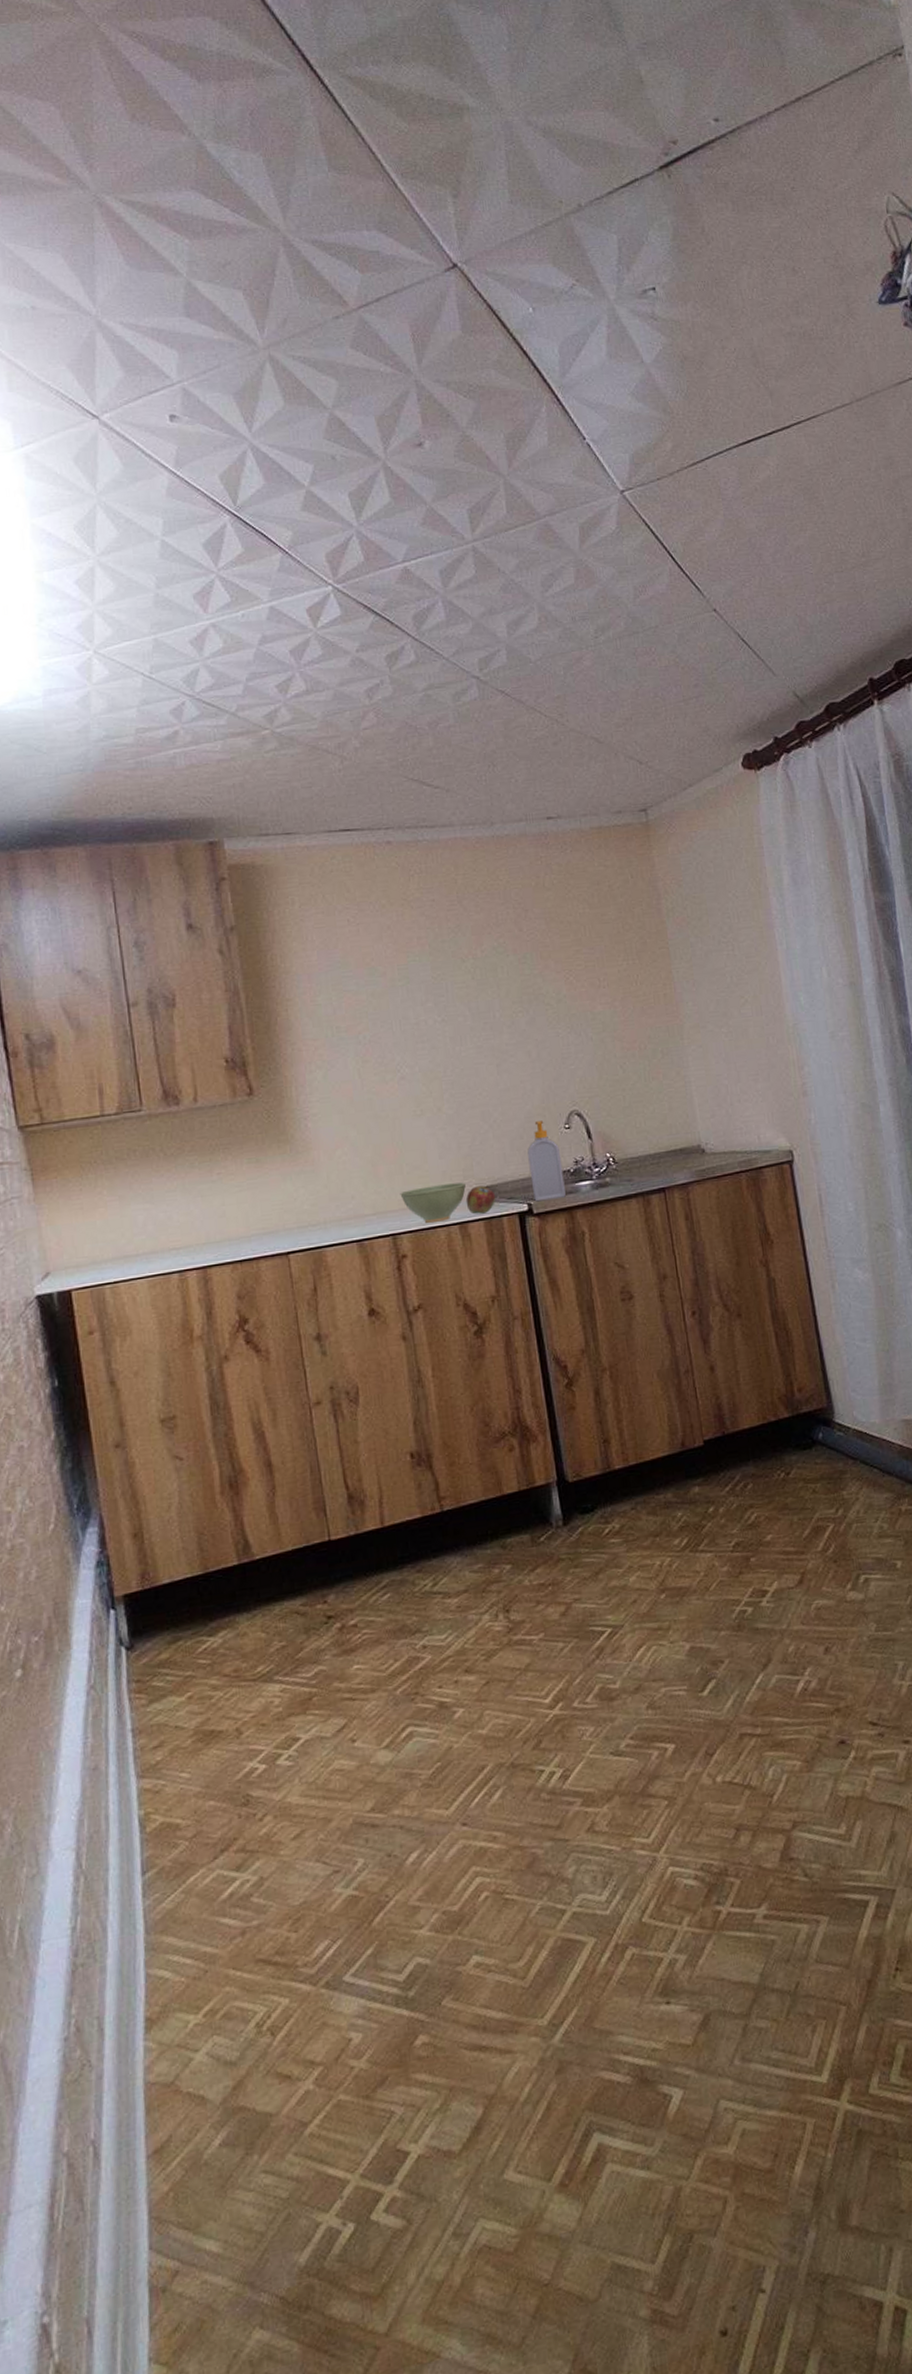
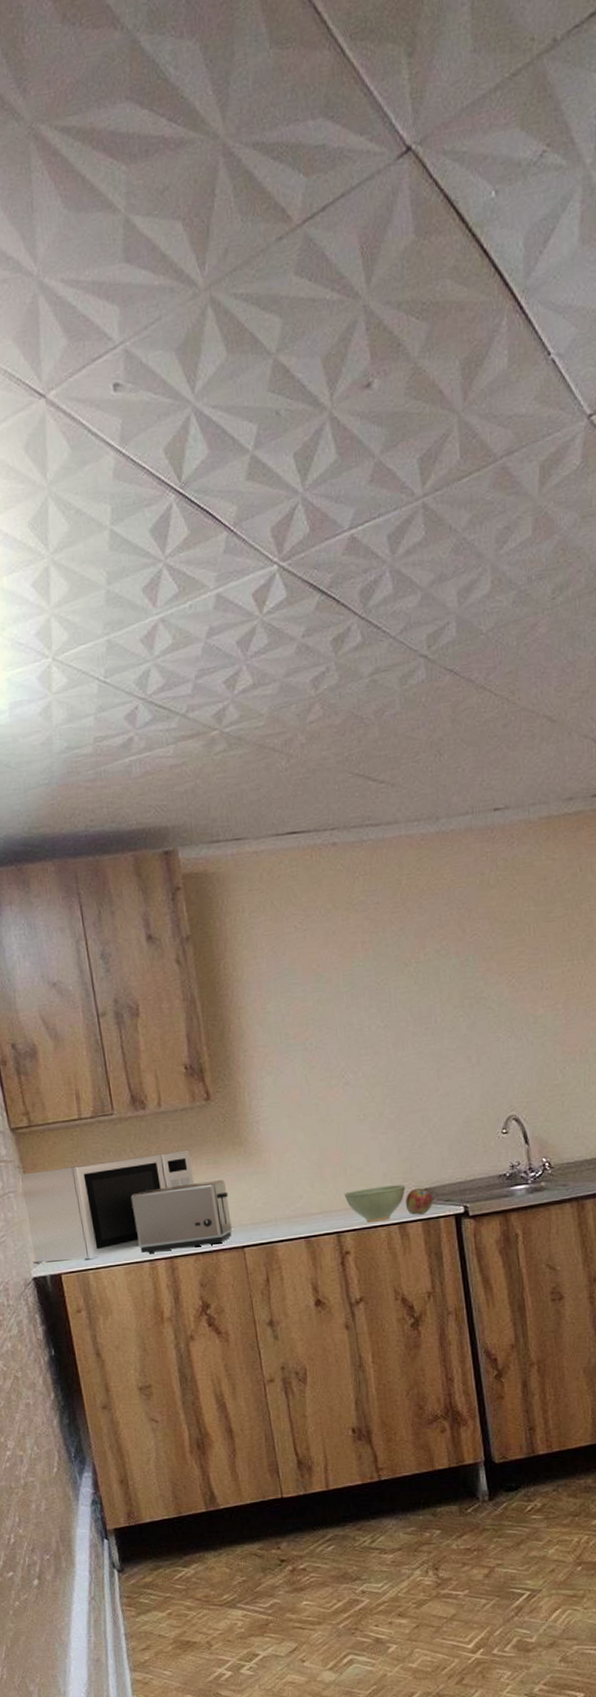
microwave: none [26,1148,233,1279] -> present [19,1149,194,1264]
toaster: none [158,1180,276,1264] -> present [130,1180,233,1254]
soap bottle: present [527,1121,566,1202] -> none [465,1125,501,1205]

